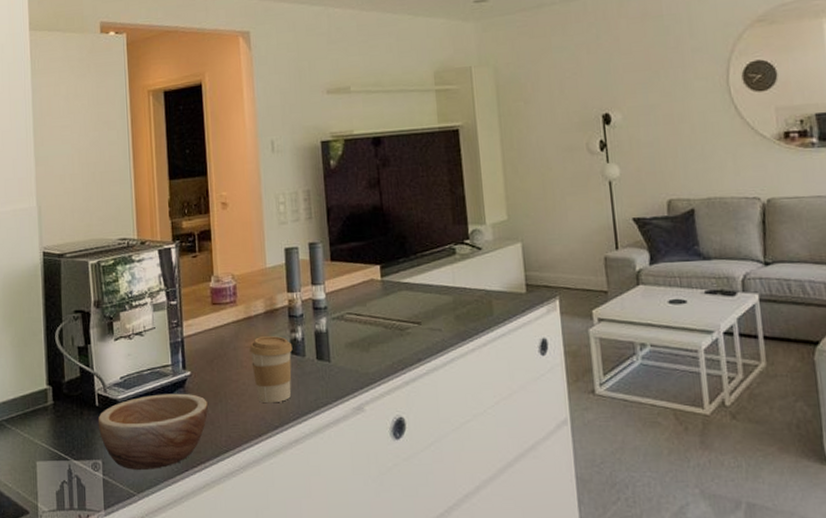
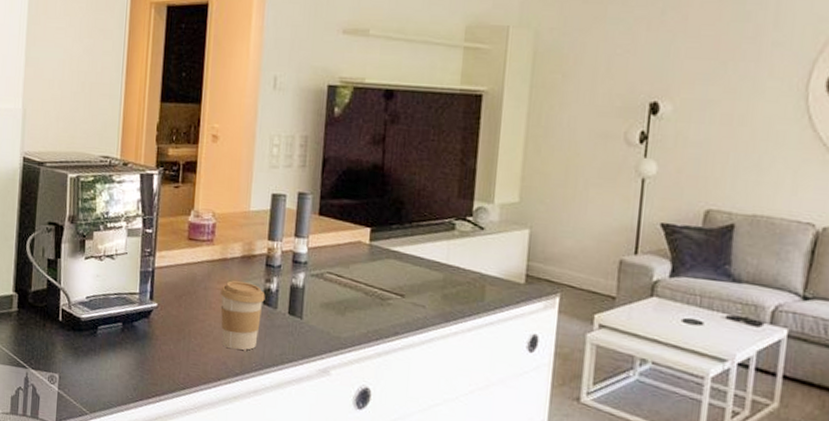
bowl: present [97,393,208,470] -> none [59,319,170,393]

